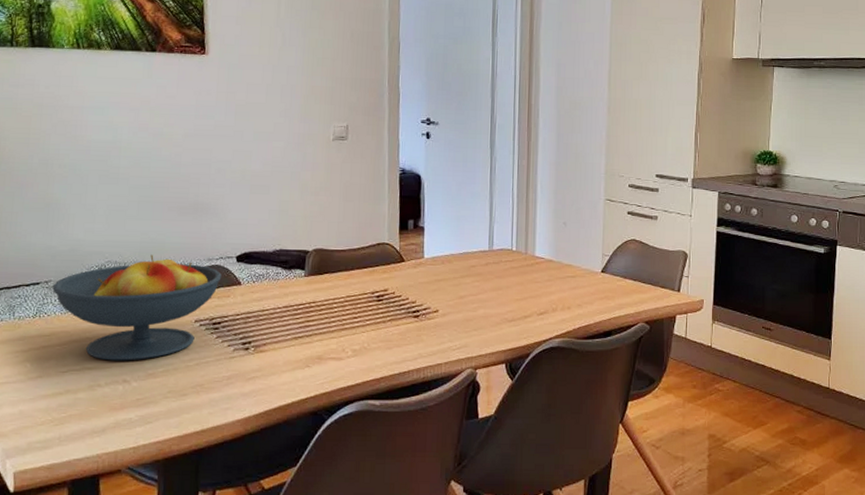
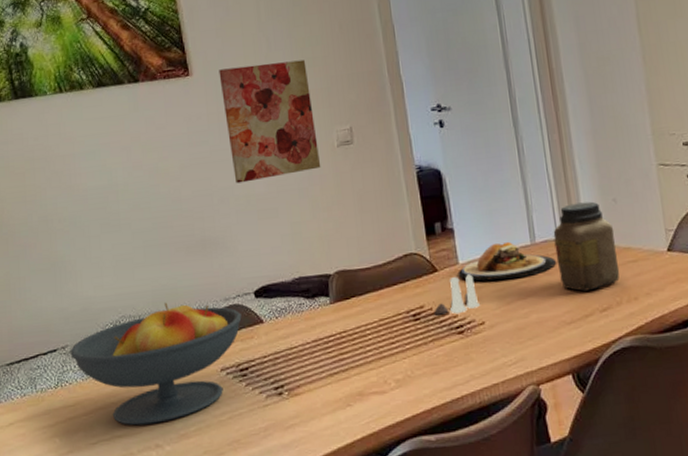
wall art: none [233,54,316,159] -> present [219,59,321,184]
salt and pepper shaker set: none [396,268,436,301] -> present [434,274,480,315]
plate: none [422,245,508,277] -> present [457,241,557,281]
jar: none [508,221,560,296] -> present [553,201,620,292]

